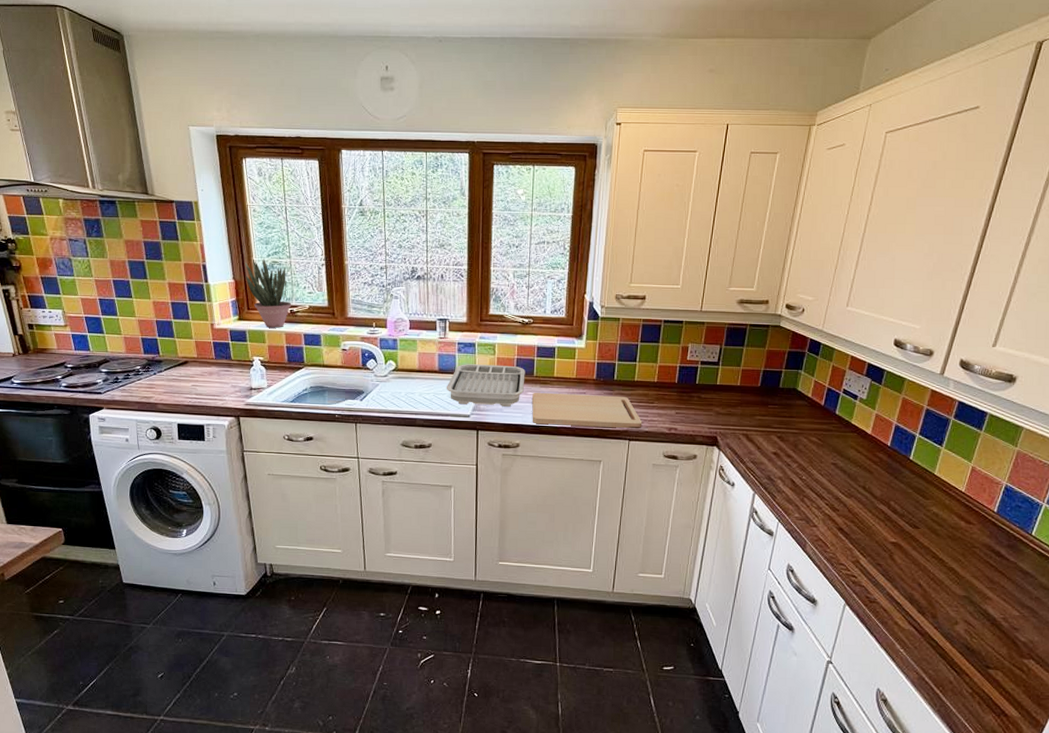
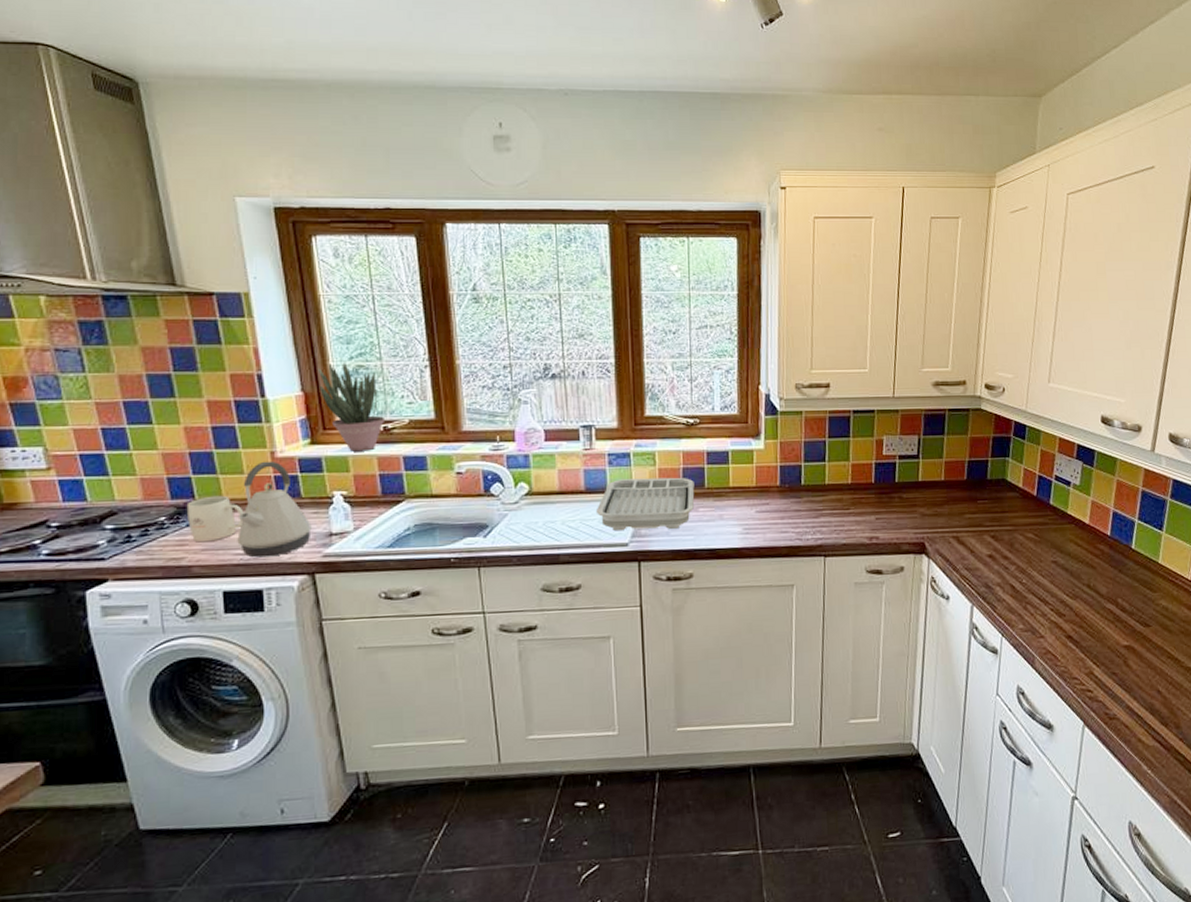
mug: none [154,353,192,387] -> present [186,495,244,543]
kettle: none [187,330,238,402] -> present [237,461,312,558]
cutting board: present [532,392,642,429] -> none [705,503,839,547]

